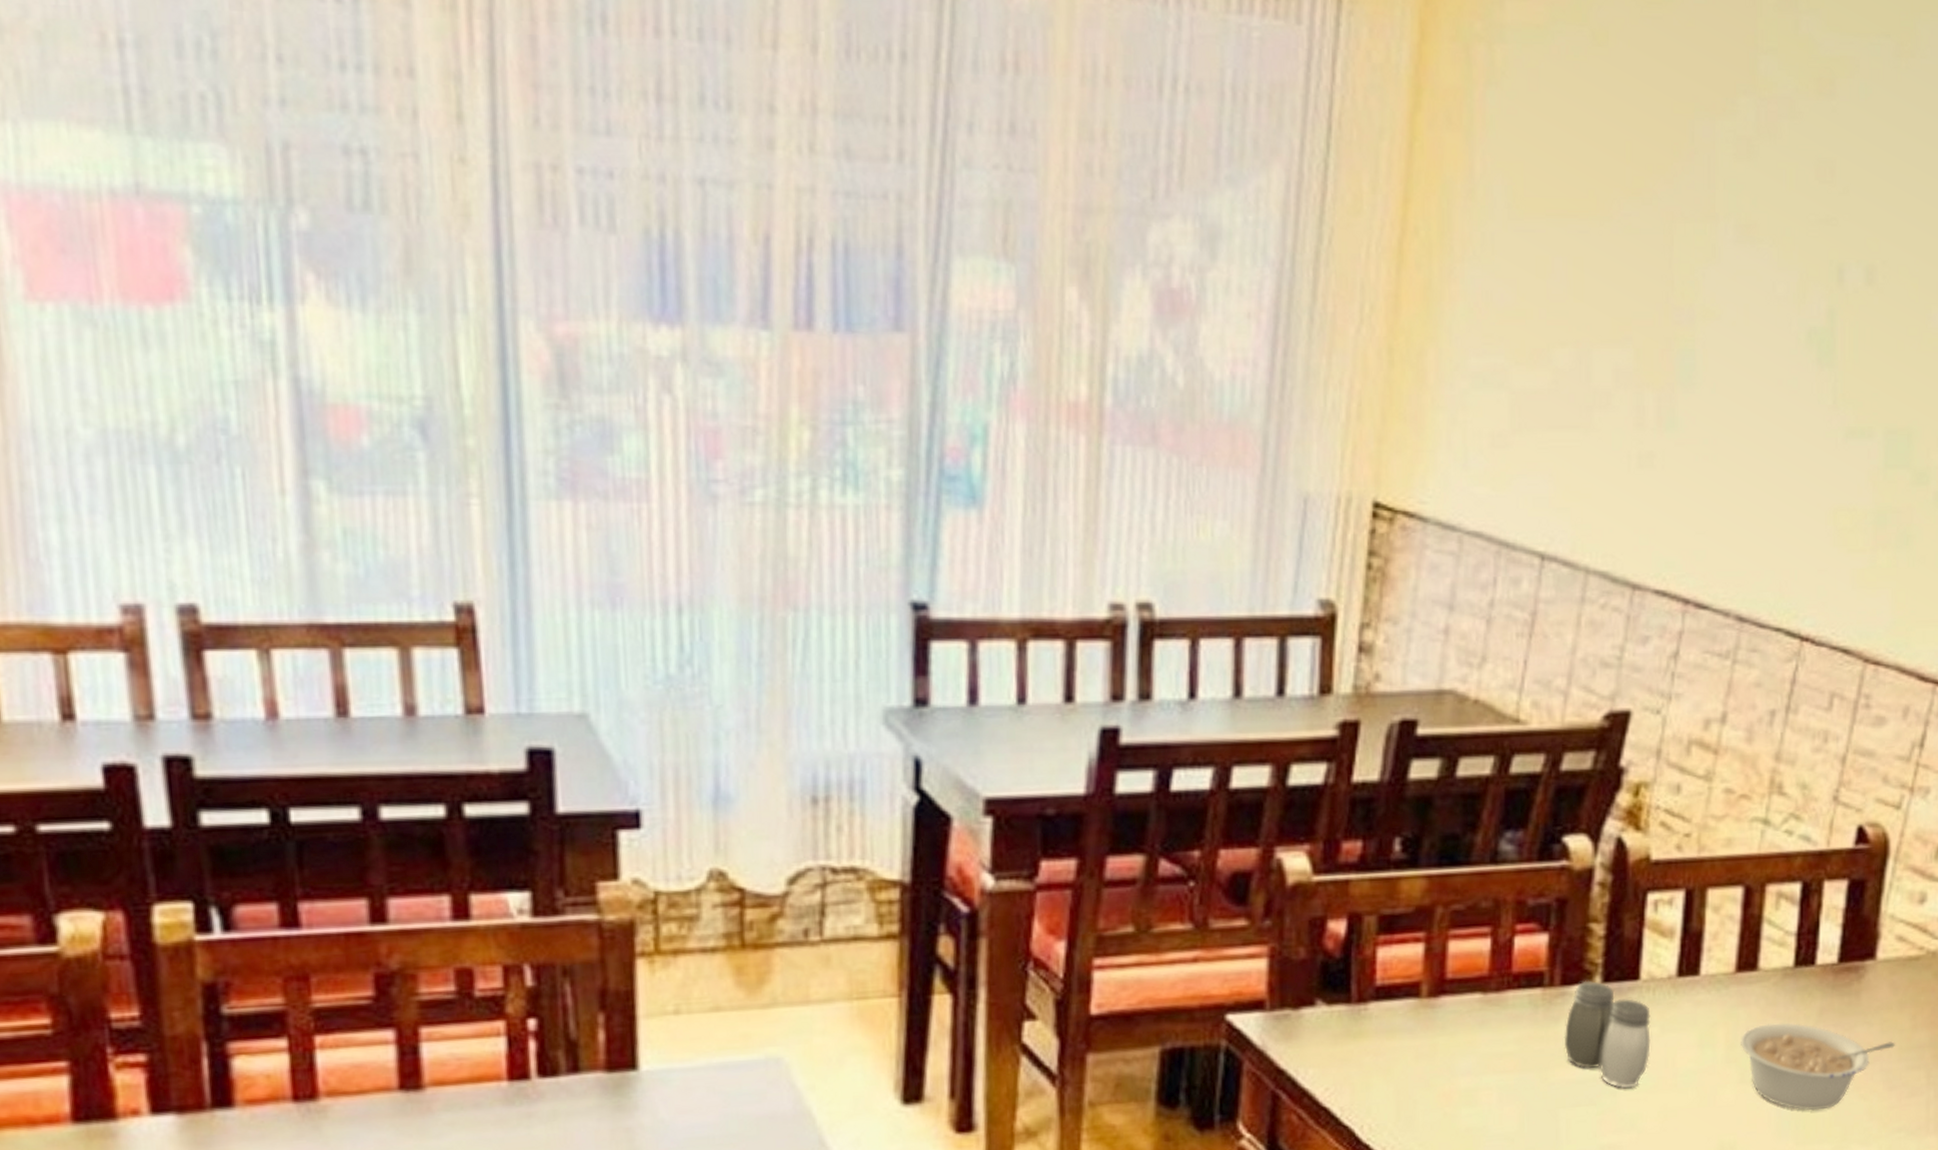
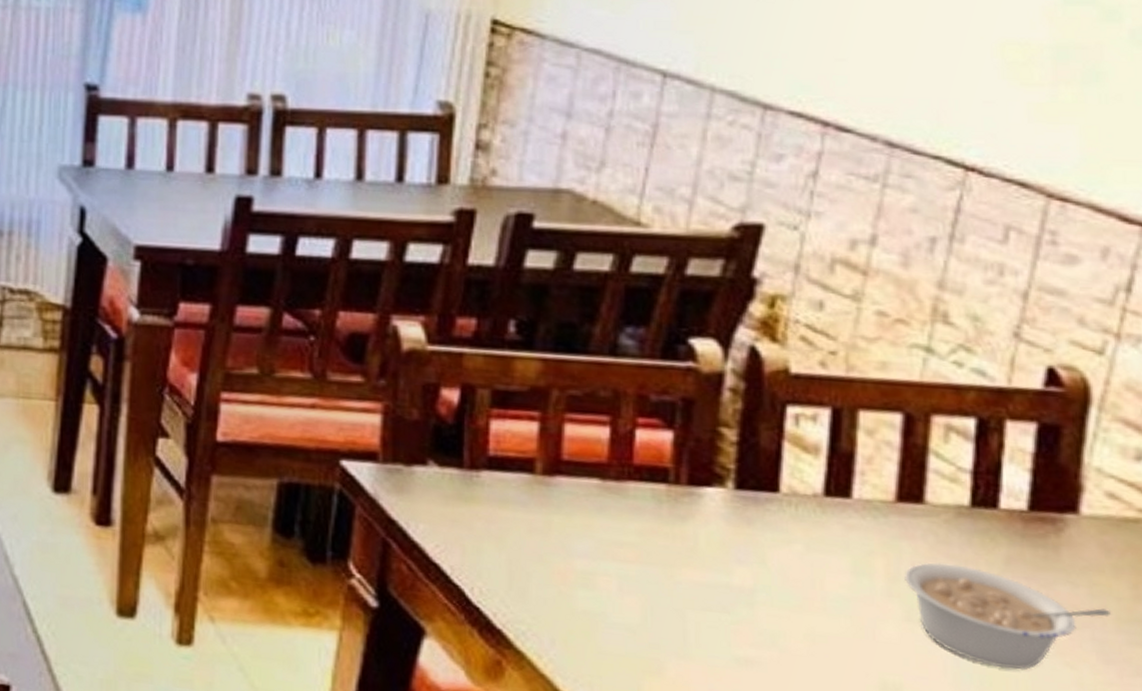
salt and pepper shaker: present [1564,980,1651,1088] -> none [691,484,794,602]

